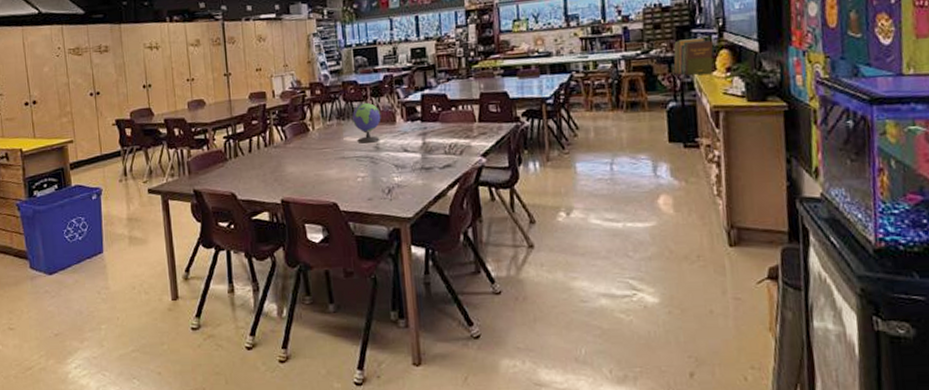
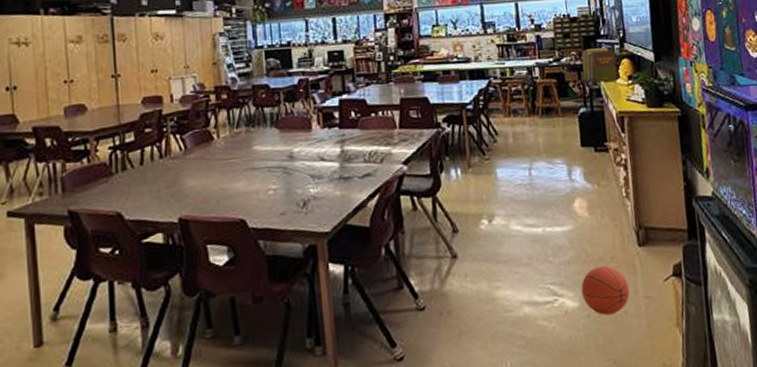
globe: present [351,102,381,144] -> none [262,108,296,153]
basketball: none [662,264,717,313] -> present [581,266,630,315]

